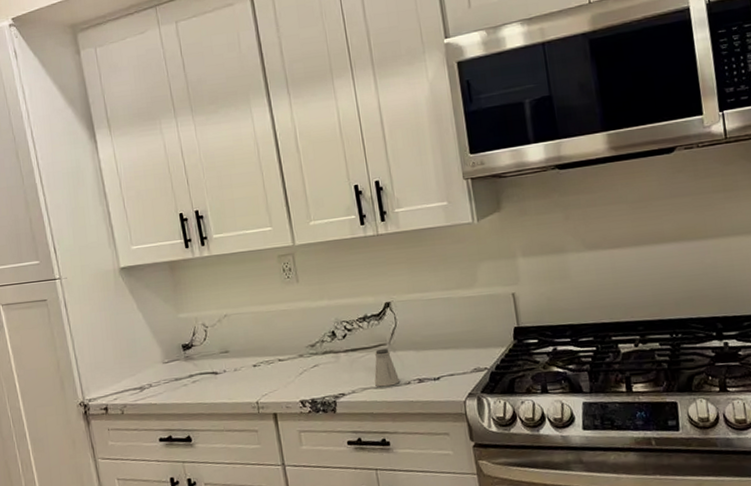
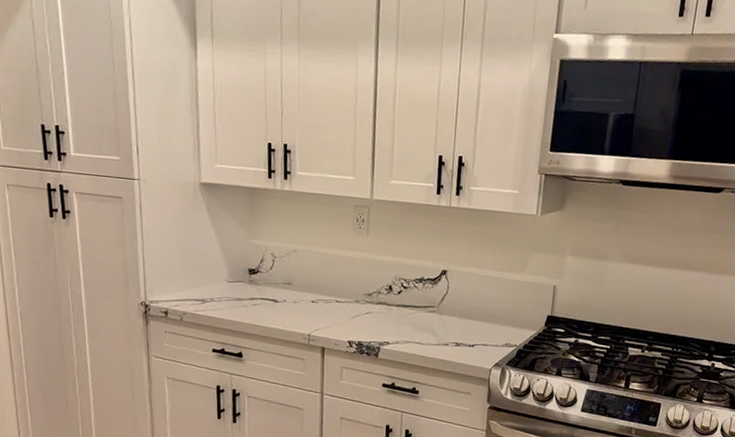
saltshaker: present [374,348,399,387] -> none [417,309,440,344]

